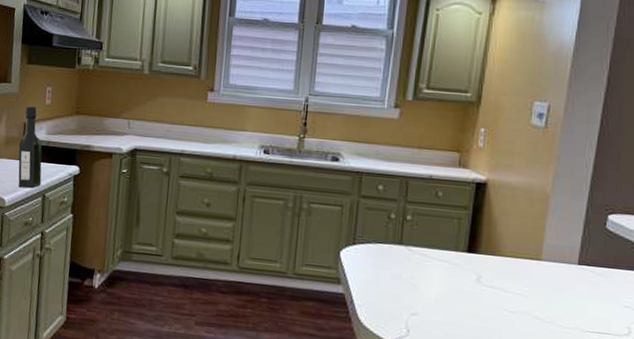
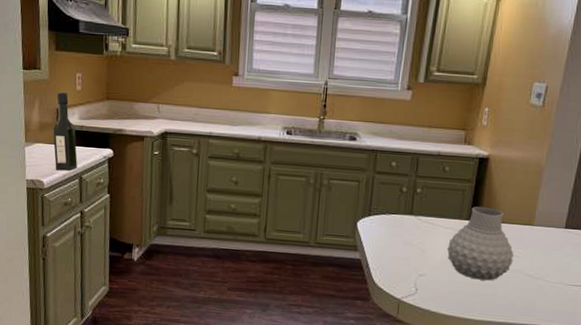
vase: none [443,237,520,324] -> present [447,207,514,281]

